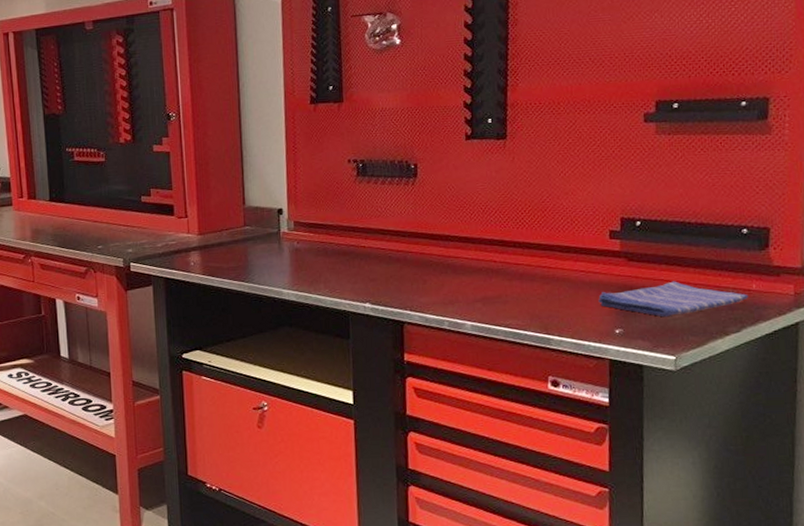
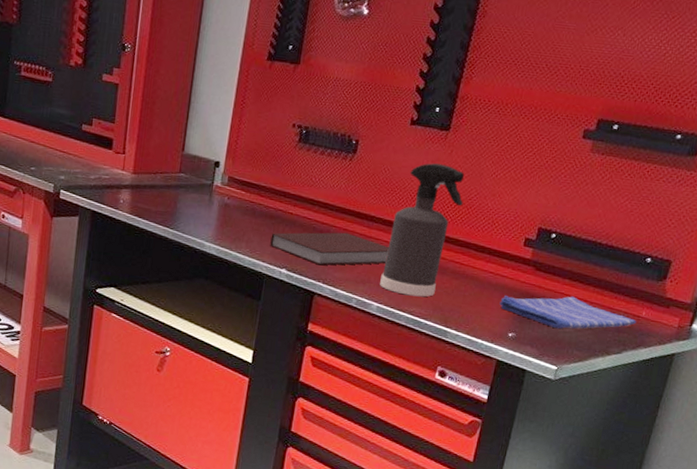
notebook: none [348,256,472,294] -> present [270,232,389,266]
spray bottle: none [468,172,537,309] -> present [380,163,465,297]

